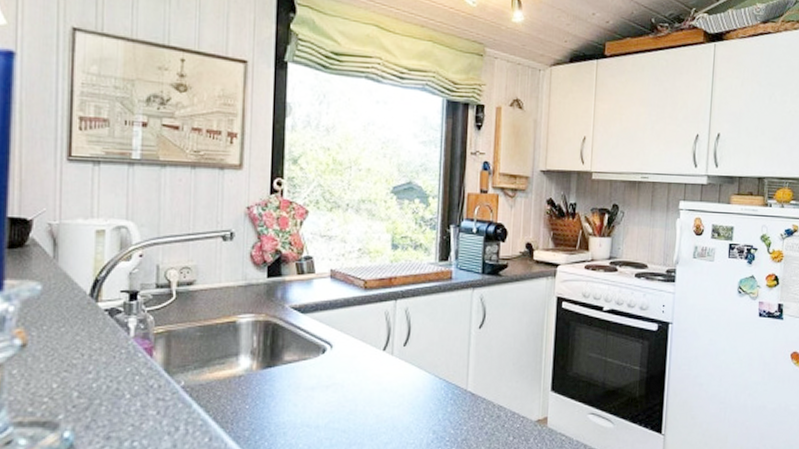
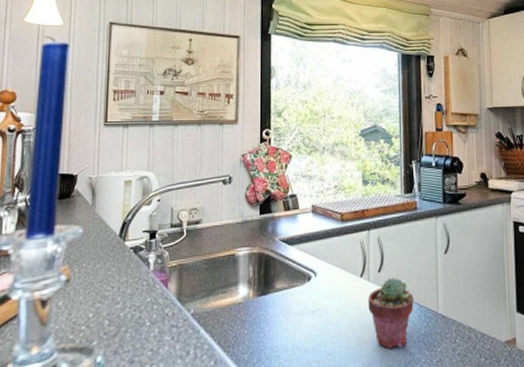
potted succulent: none [390,352,442,426] -> present [368,278,414,349]

